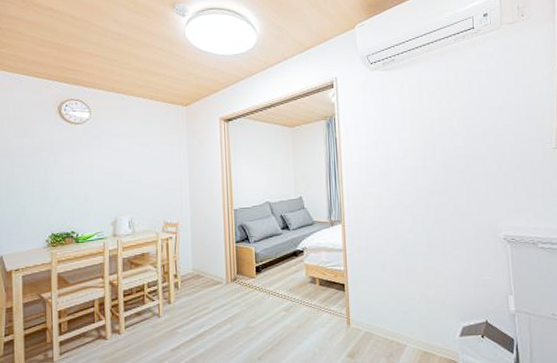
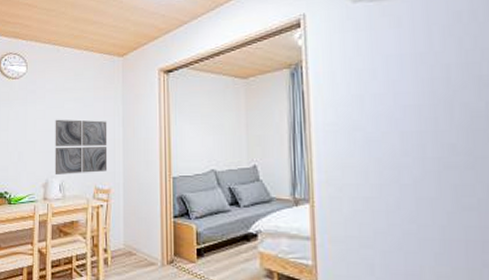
wall art: none [122,162,175,213] -> present [54,119,108,174]

